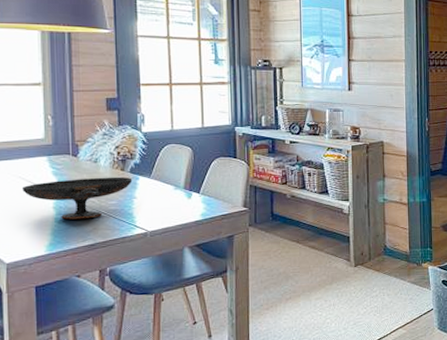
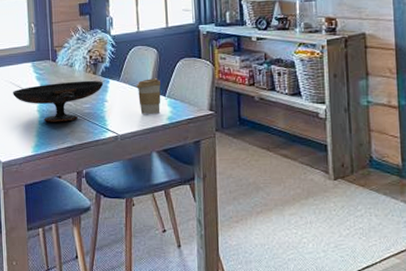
coffee cup: none [169,176,196,211] -> present [137,78,162,114]

